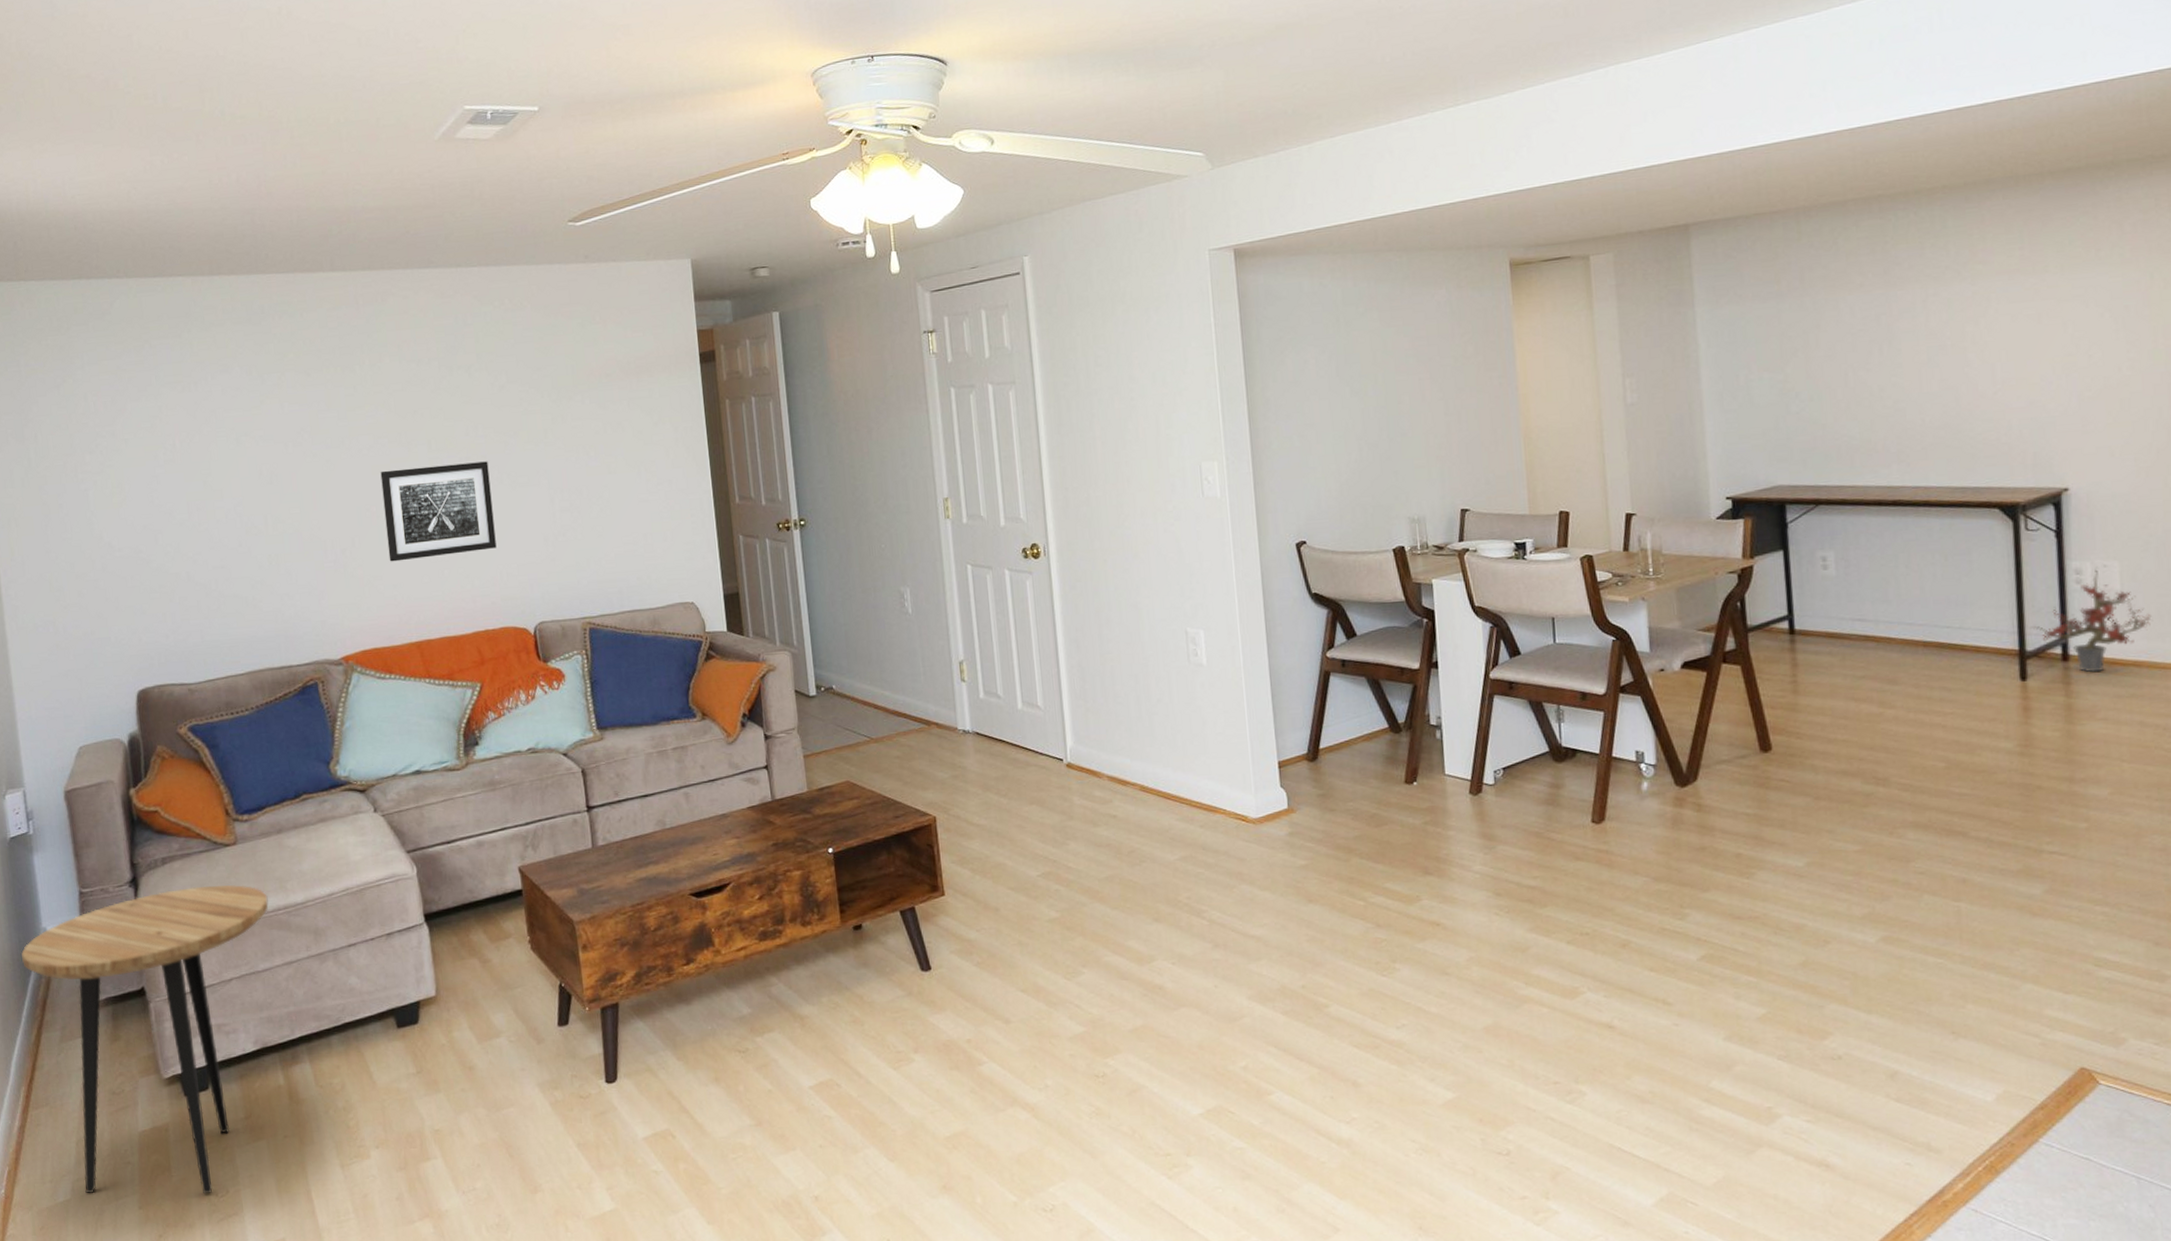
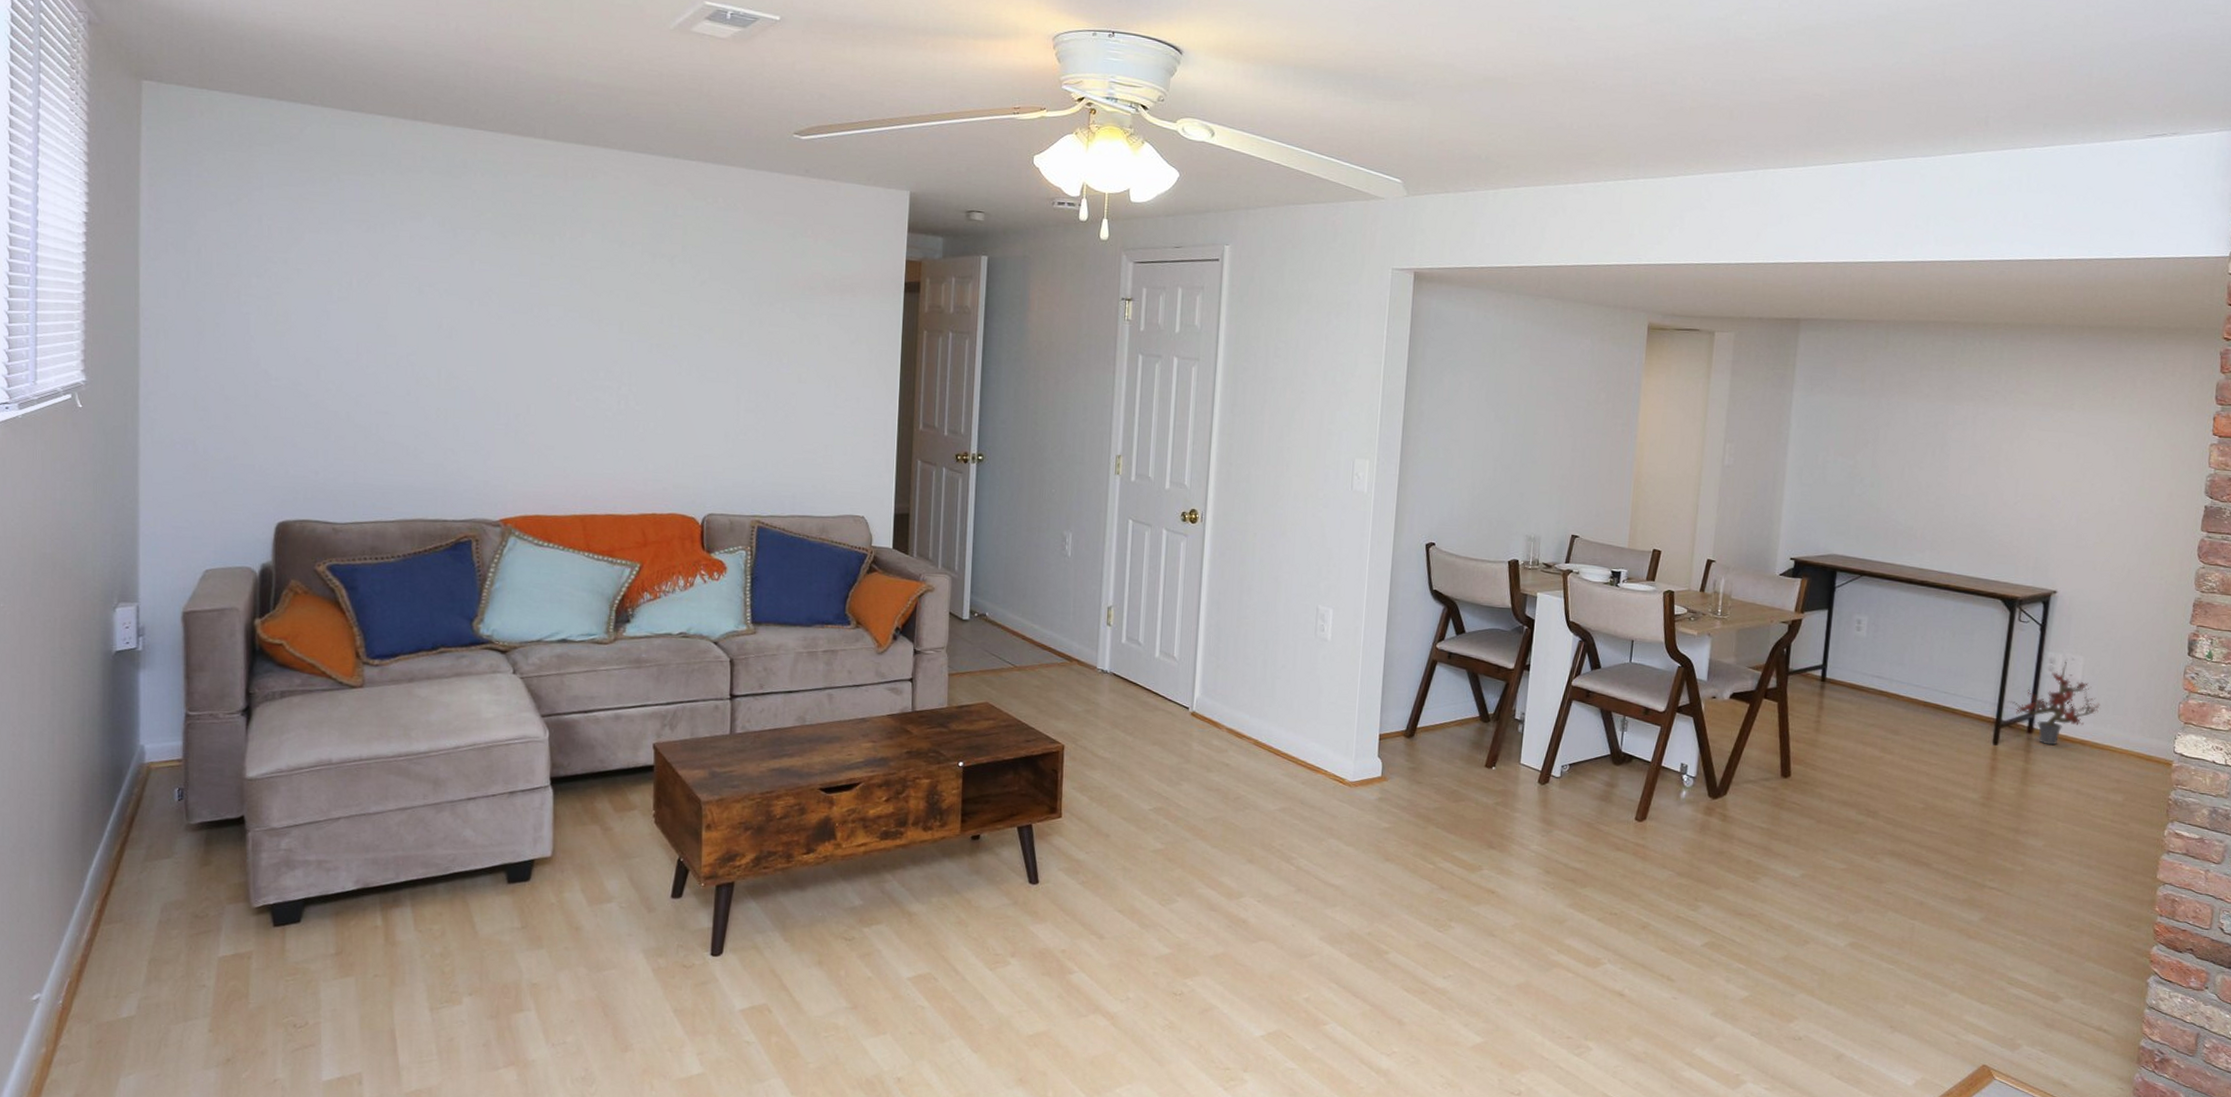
side table: present [21,885,269,1193] -> none [113,723,389,1023]
wall art: present [380,461,497,562] -> none [563,343,679,437]

